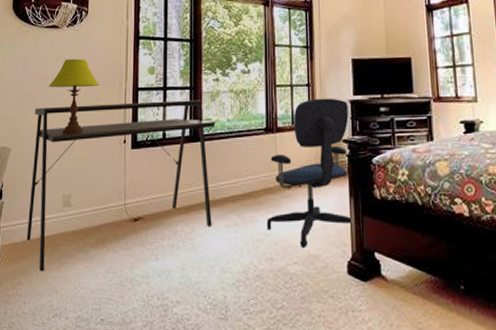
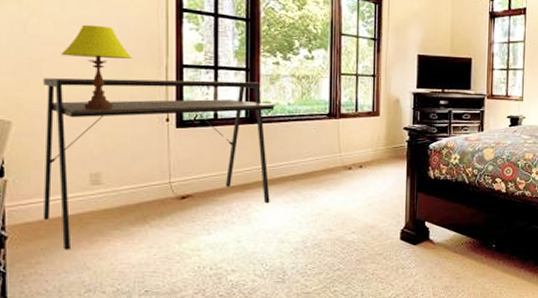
office chair: present [266,98,353,247] -> none [326,88,411,219]

